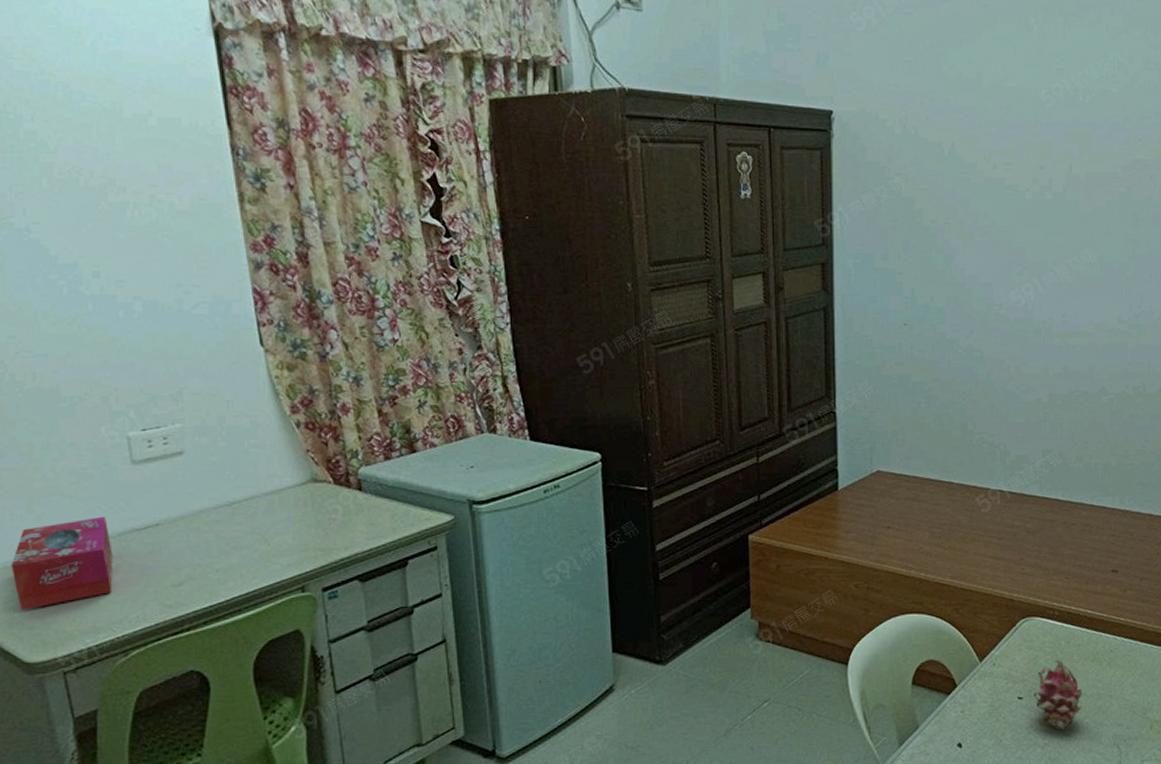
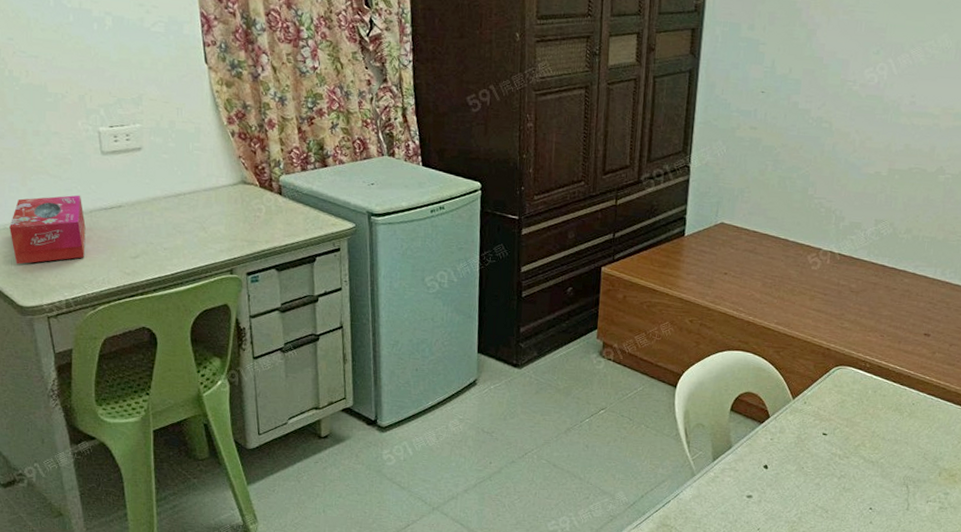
fruit: present [1033,658,1083,729] -> none [836,404,882,465]

